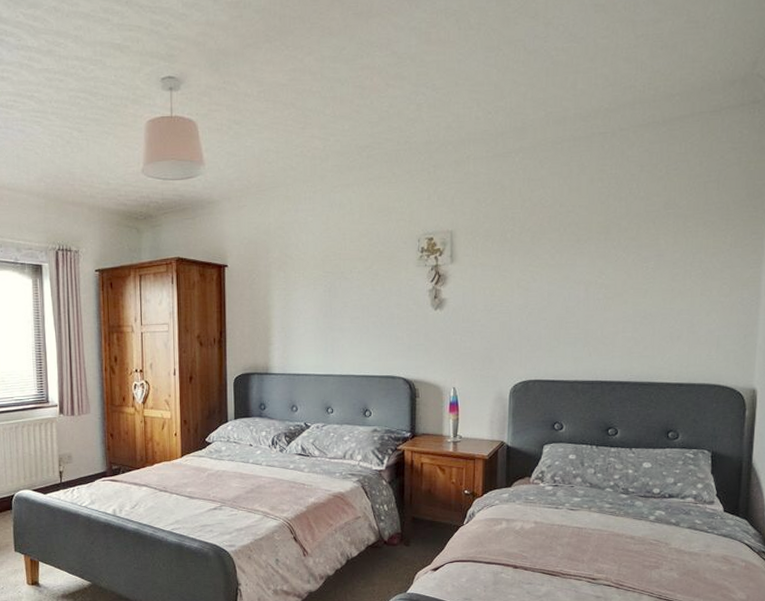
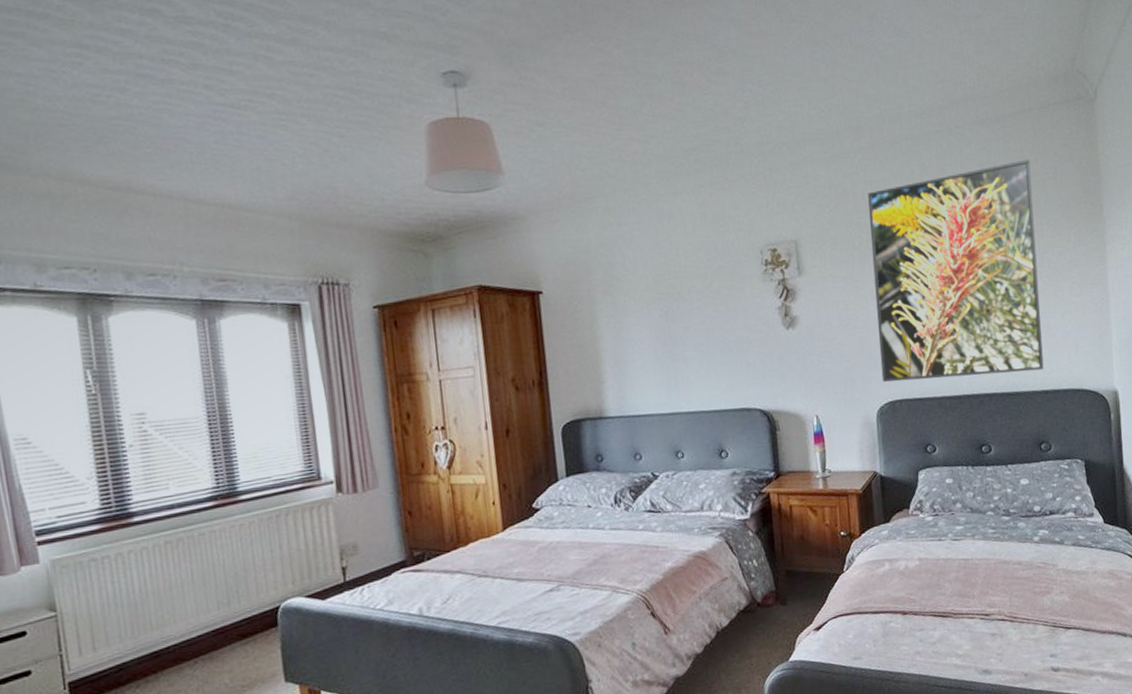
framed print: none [519,162,694,364] -> present [868,159,1044,382]

